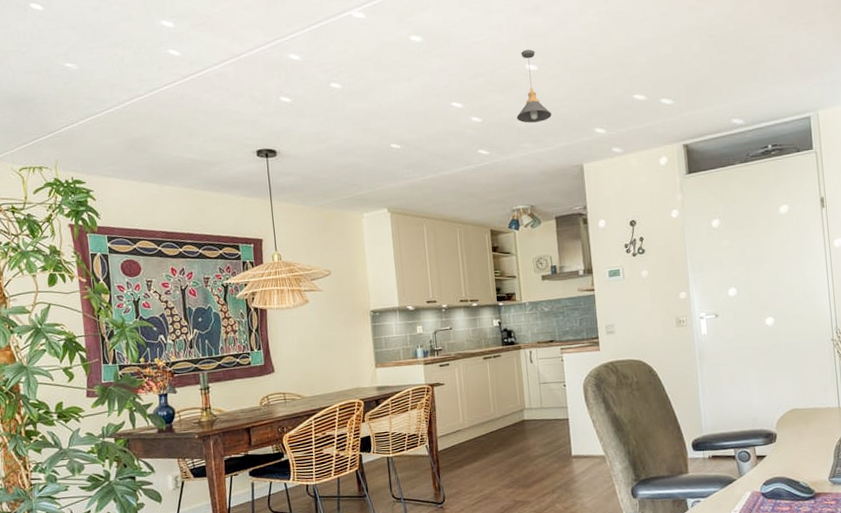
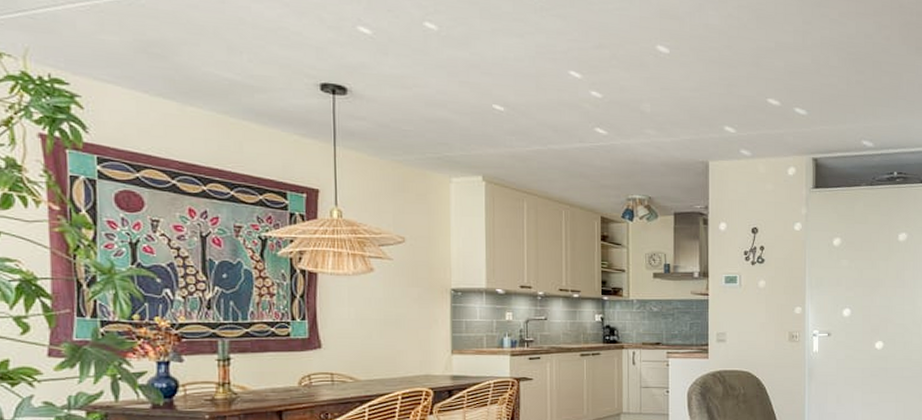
pendant light: present [516,49,552,123] -> none [641,29,680,110]

